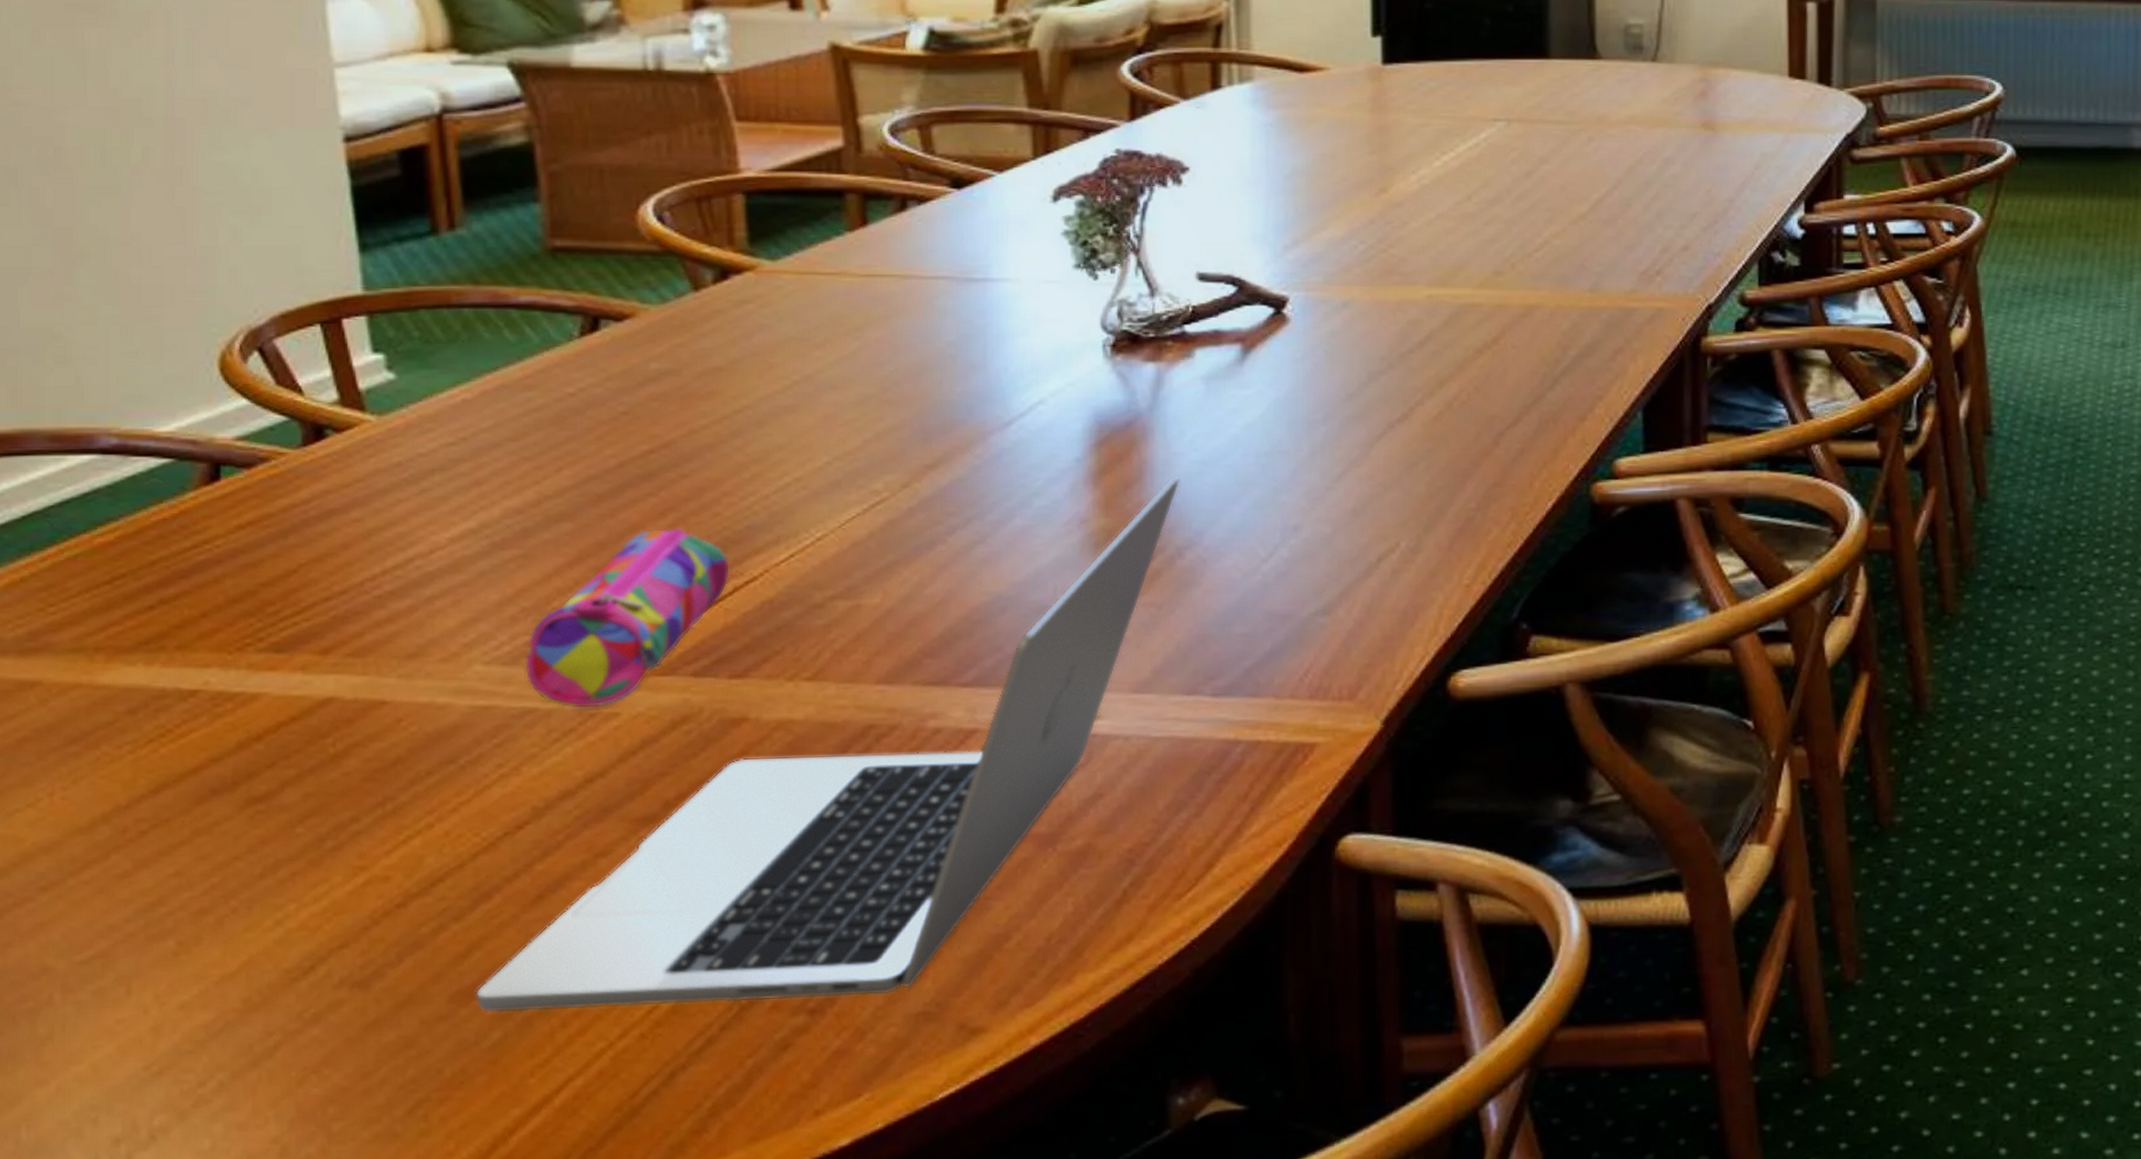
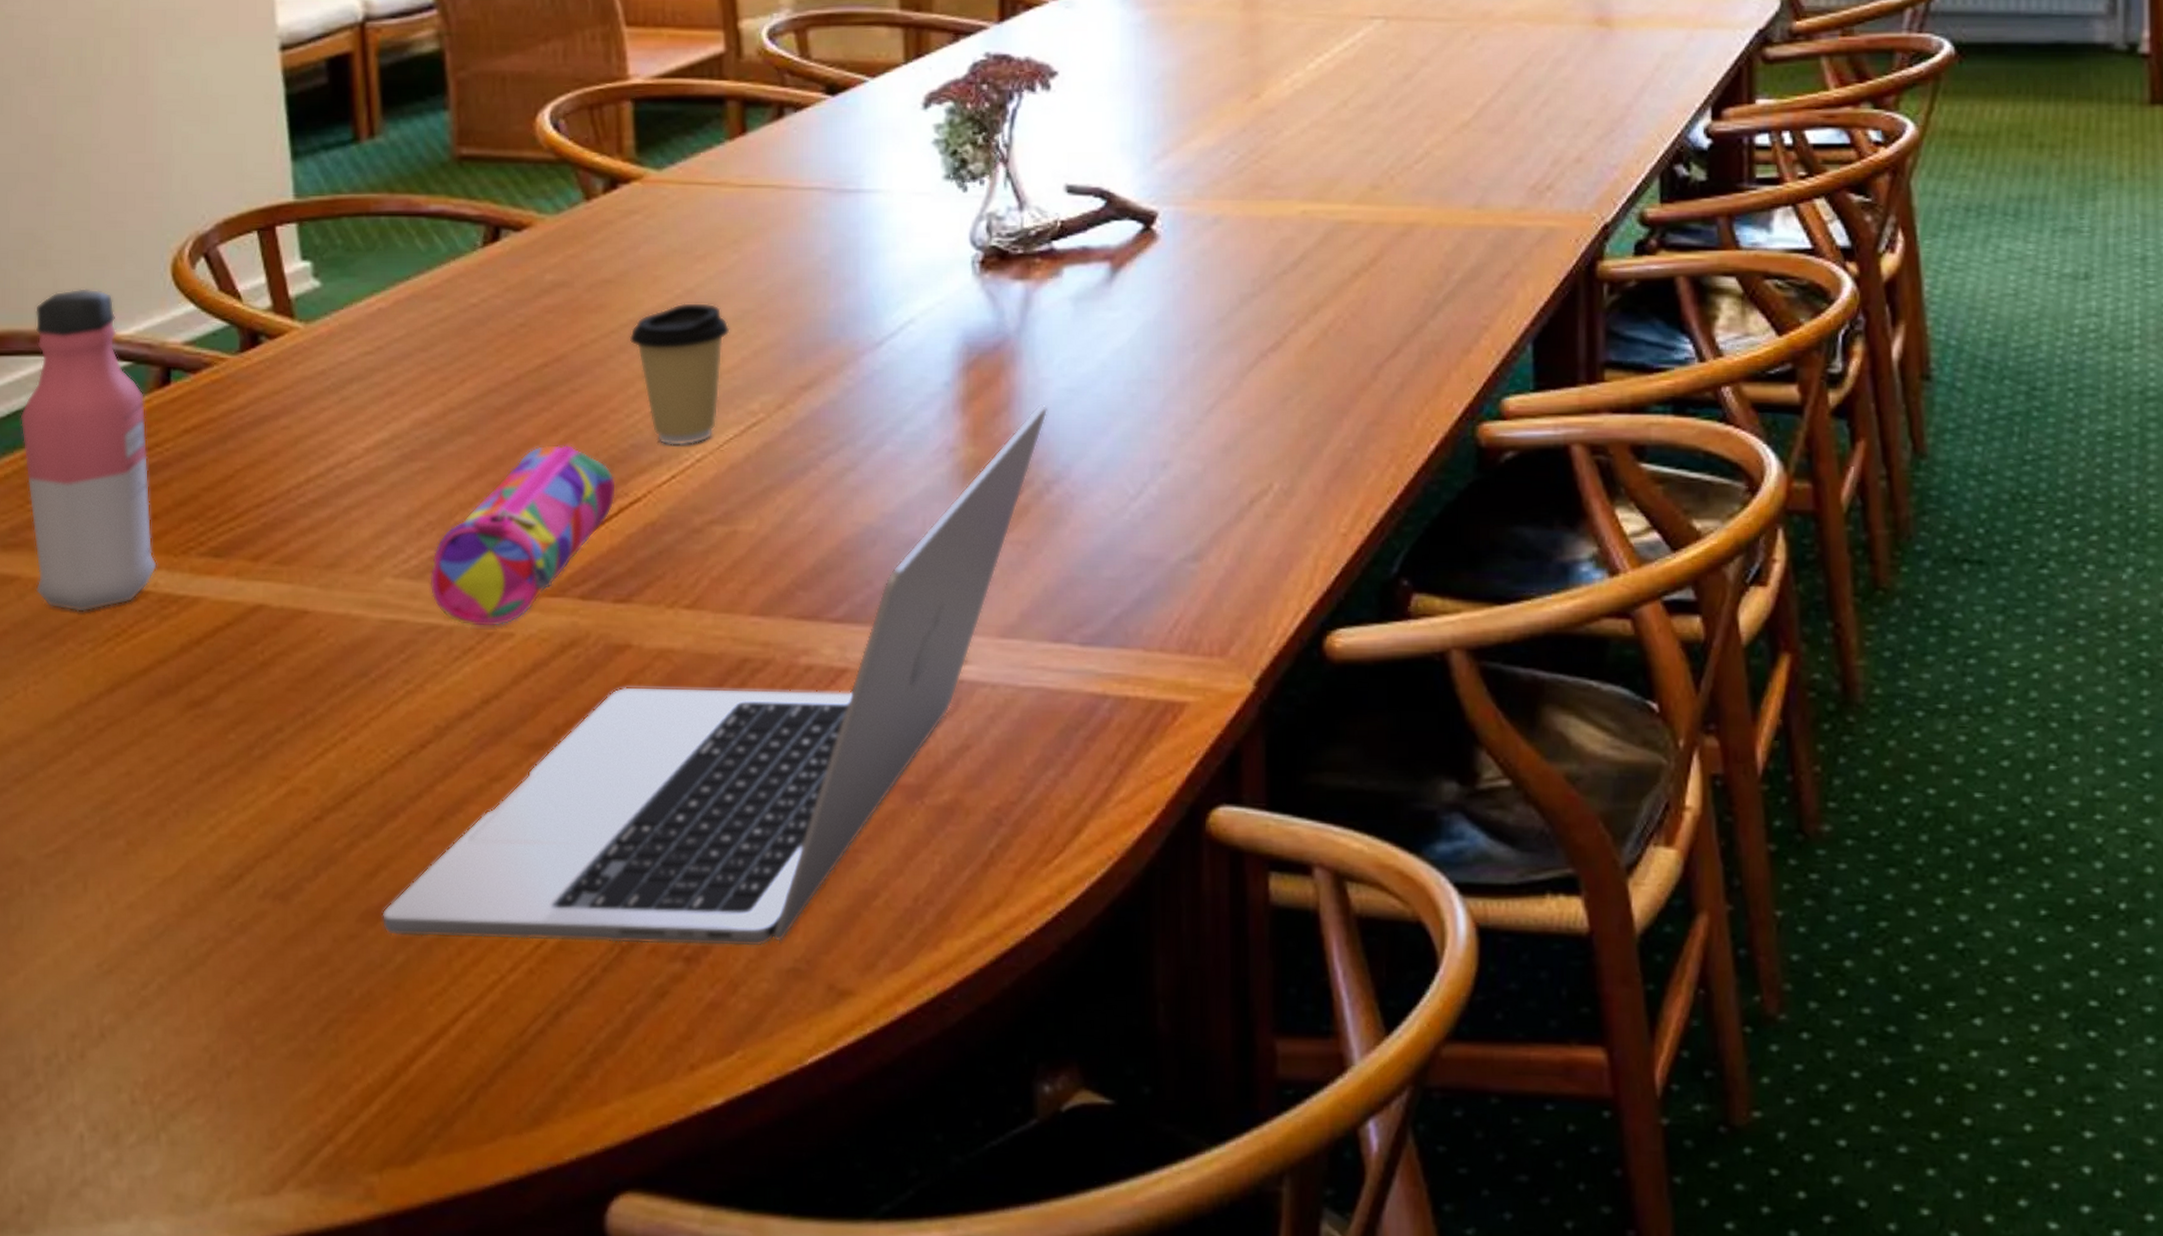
water bottle: none [38,385,208,714] -> present [20,289,157,612]
coffee cup: none [743,387,852,526] -> present [629,302,730,446]

